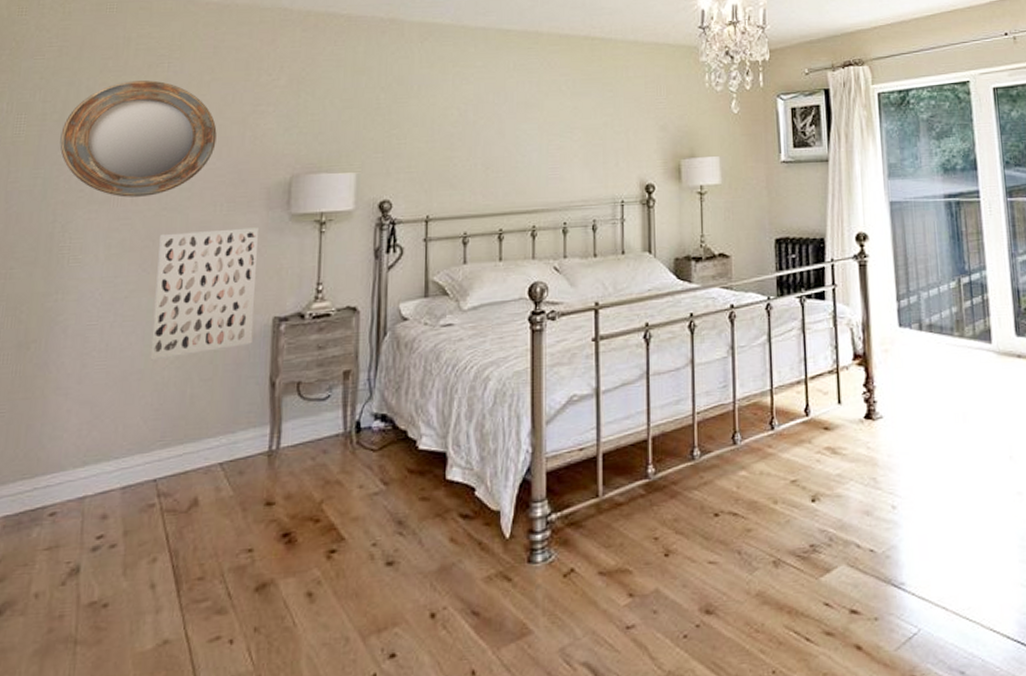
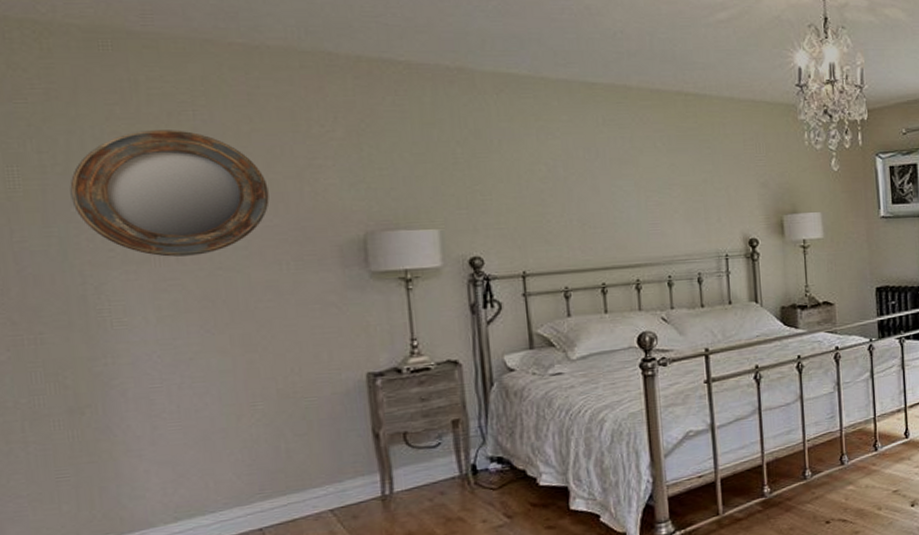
wall art: present [150,227,260,361] -> none [220,285,347,420]

